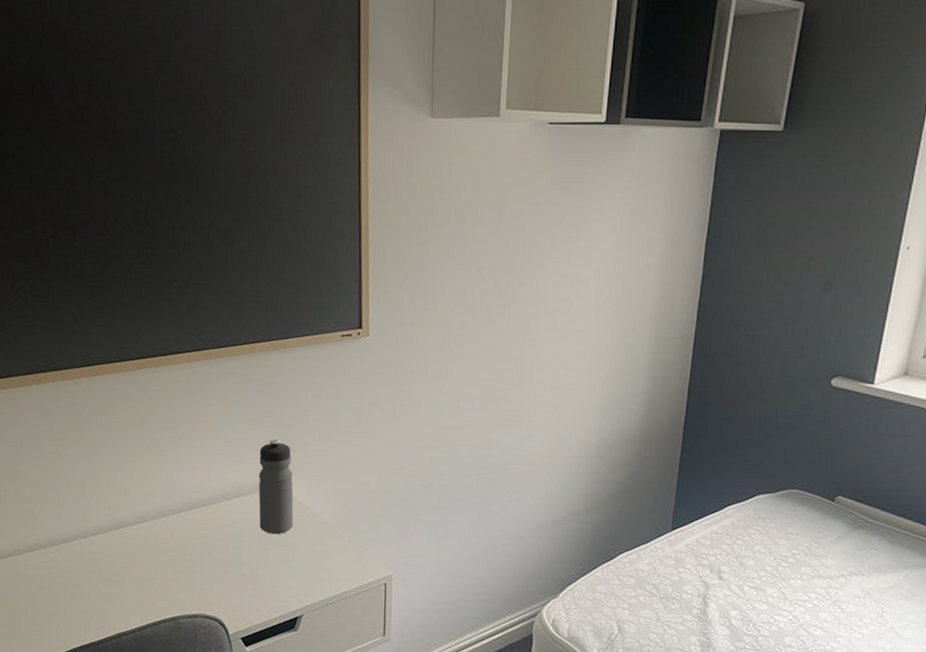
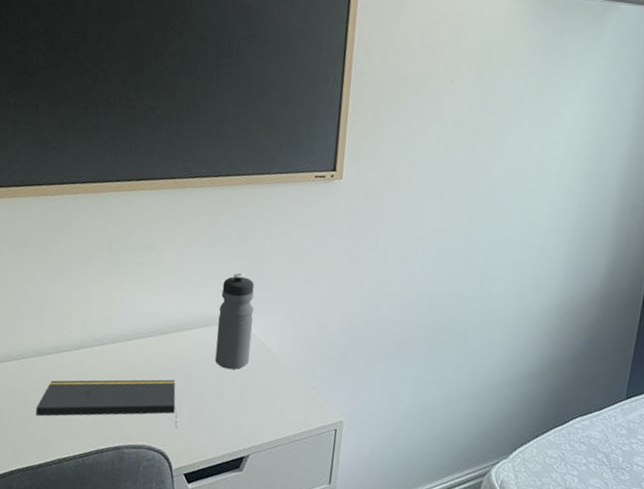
notepad: none [90,548,230,595] -> present [35,379,177,428]

